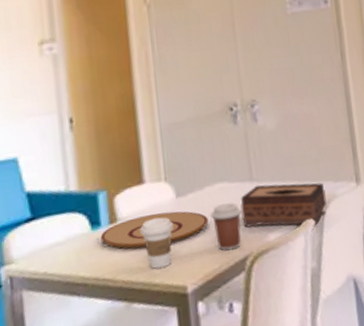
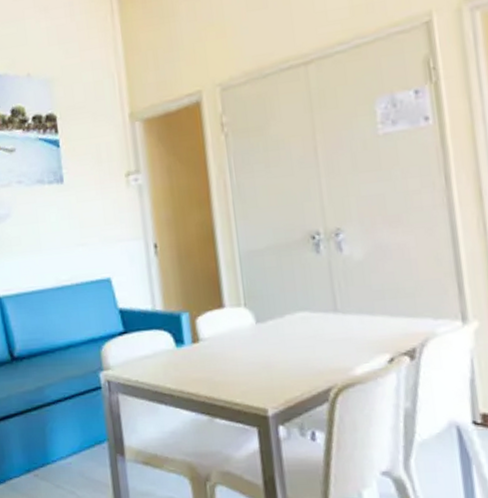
plate: present [100,211,209,250] -> none [184,336,289,369]
coffee cup: present [140,217,173,269] -> none [221,341,253,389]
coffee cup: present [210,202,242,251] -> none [291,333,325,380]
tissue box: present [240,182,327,228] -> none [323,316,424,365]

